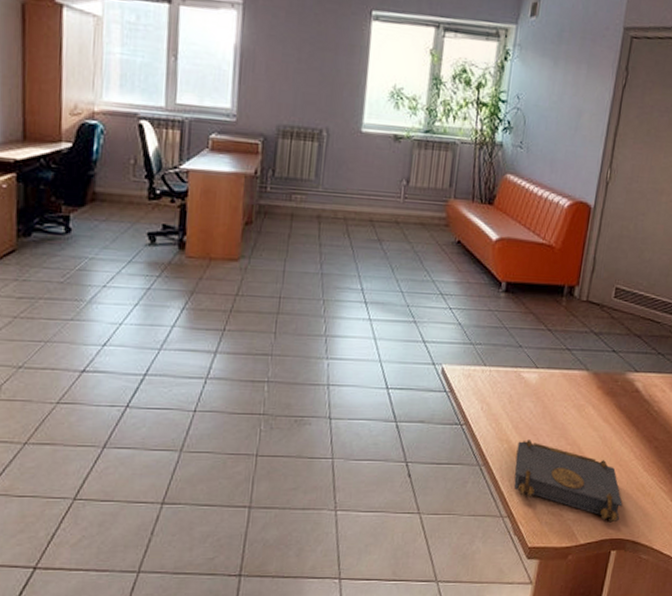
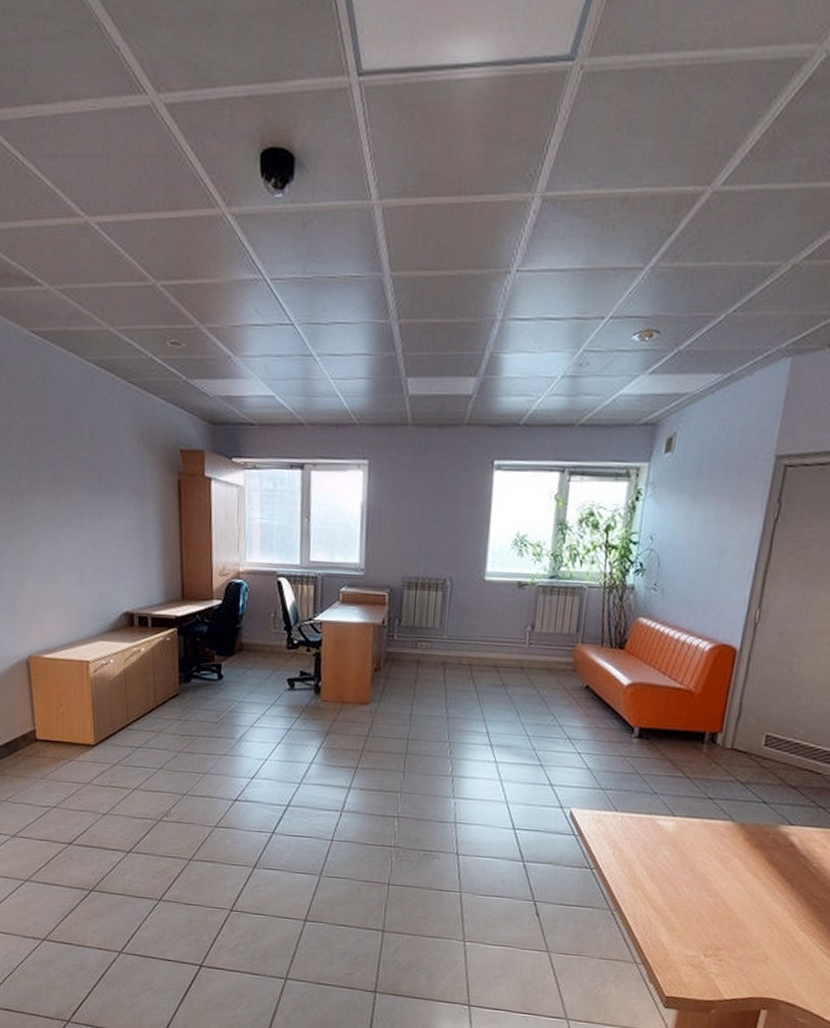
book: present [513,440,623,523] -> none [648,888,775,981]

